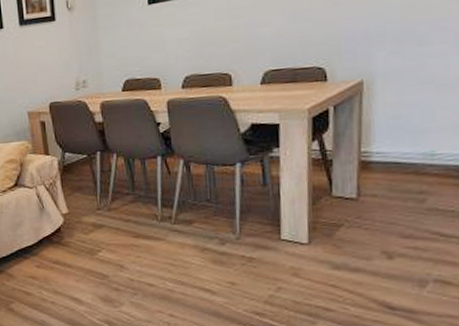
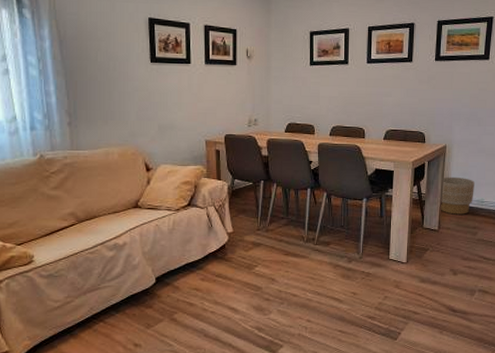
planter: none [358,123,417,176] -> present [440,177,475,215]

